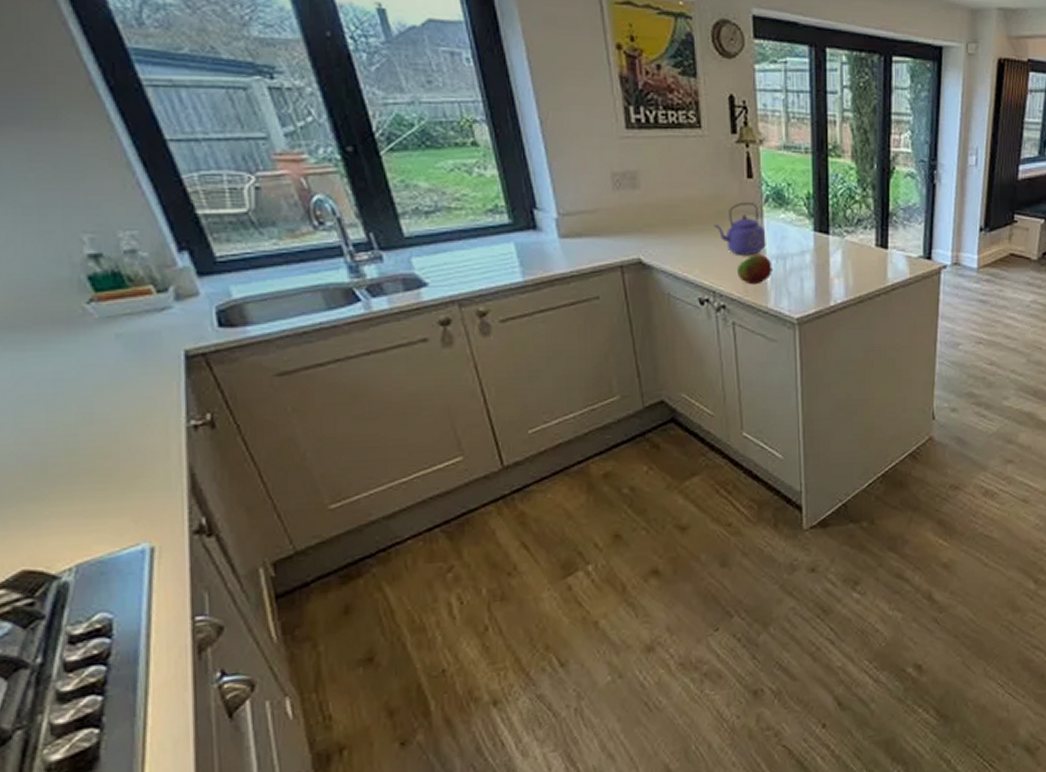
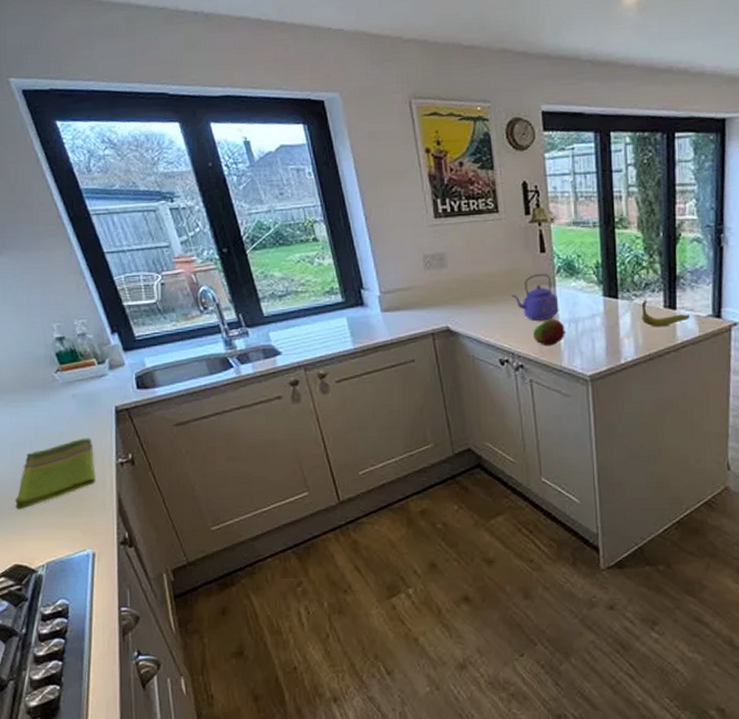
dish towel: none [21,393,155,495] -> present [15,438,96,510]
banana: none [853,237,902,267] -> present [641,300,691,327]

